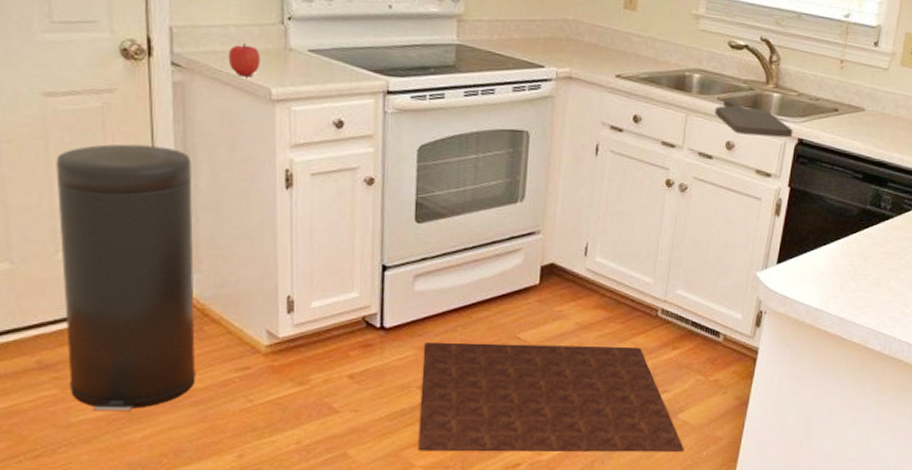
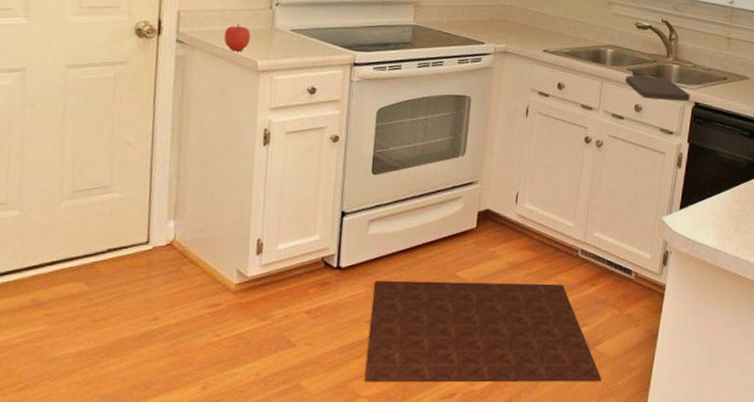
pedal bin: present [56,144,196,412] -> none [57,107,186,347]

